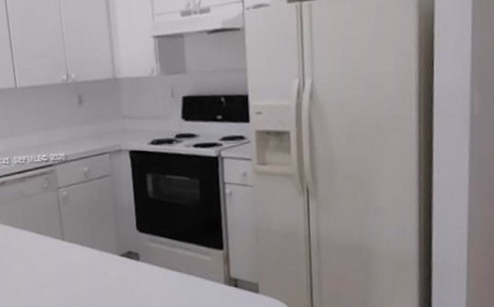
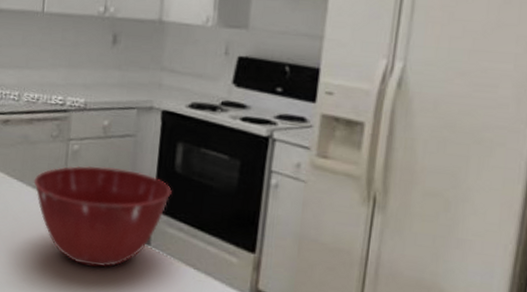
mixing bowl: none [35,204,149,287] -> present [33,165,172,267]

